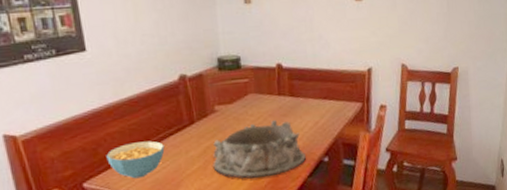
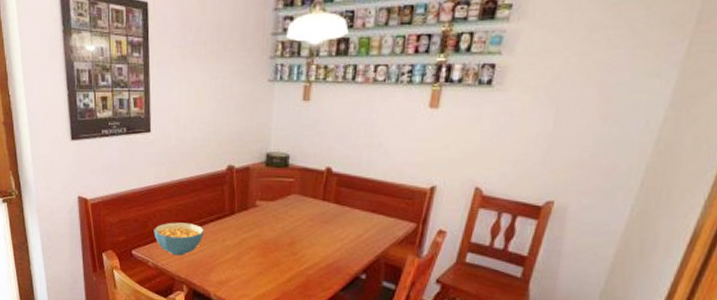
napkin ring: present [212,119,306,179] -> none [245,224,341,282]

